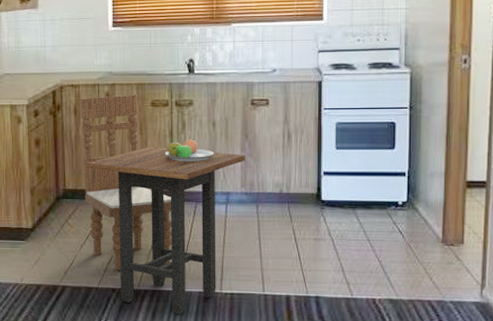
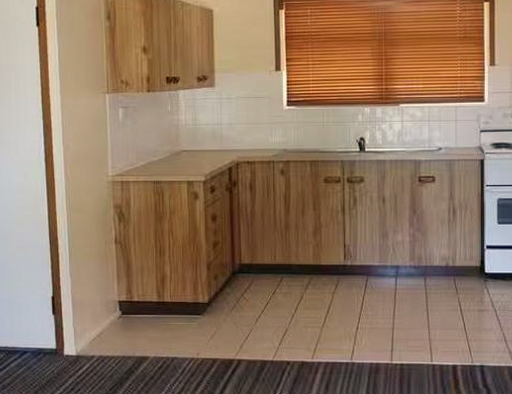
dining chair: present [80,94,172,270] -> none [255,171,345,343]
side table: present [87,147,245,315] -> none [262,222,413,386]
fruit bowl: present [165,139,214,161] -> none [338,215,384,236]

